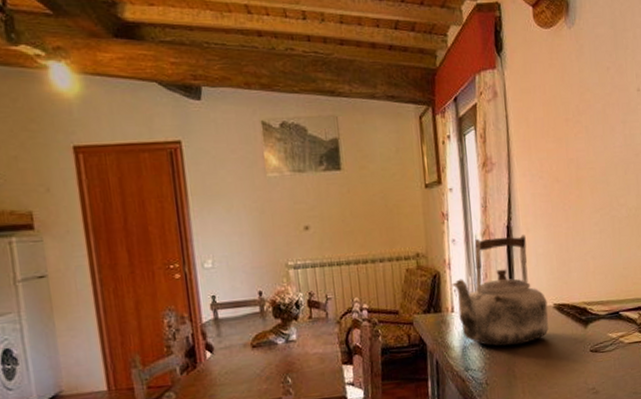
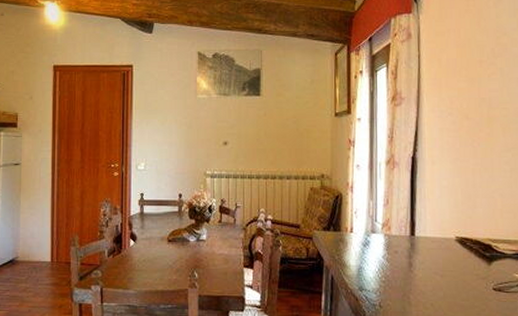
kettle: present [451,235,549,346] -> none [352,166,449,273]

